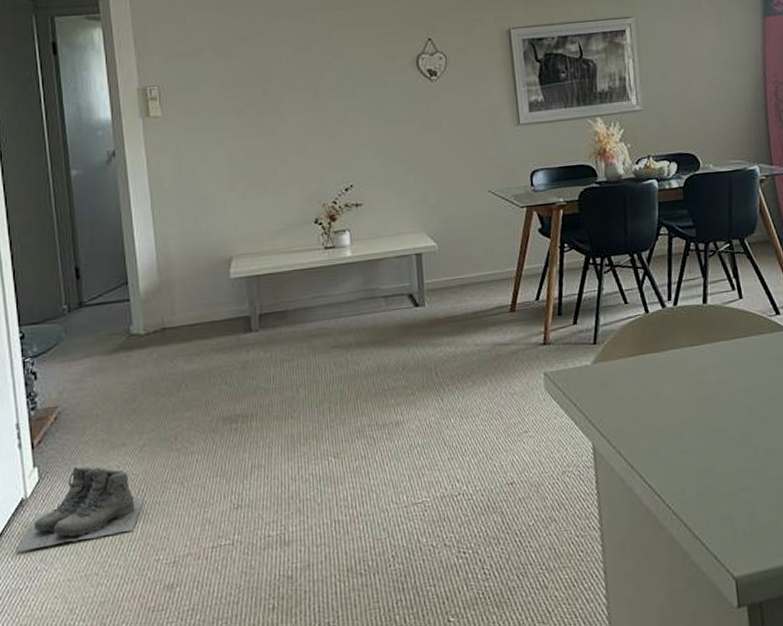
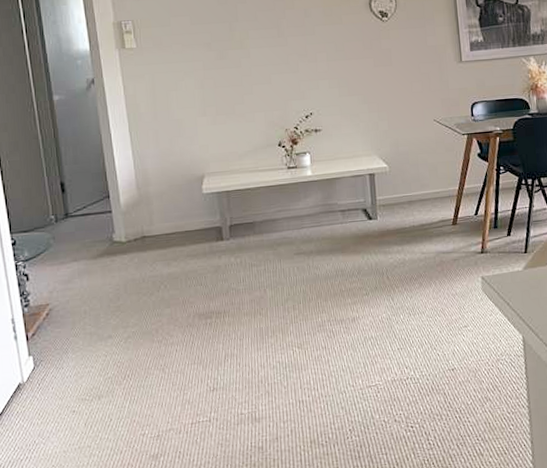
boots: present [15,466,145,553] -> none [15,355,130,429]

